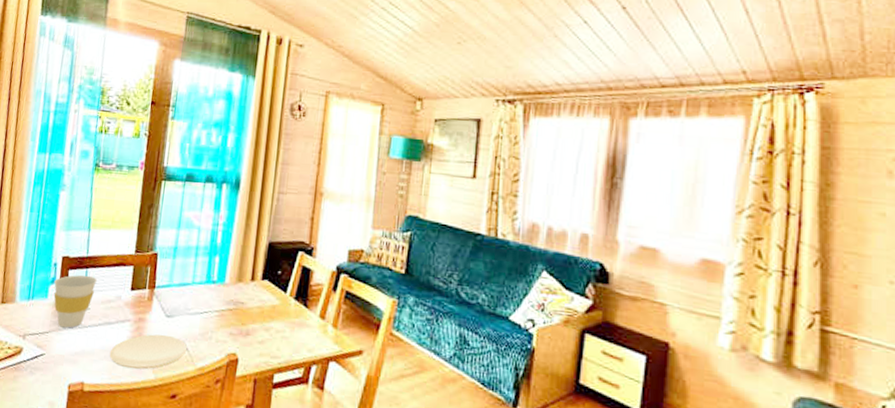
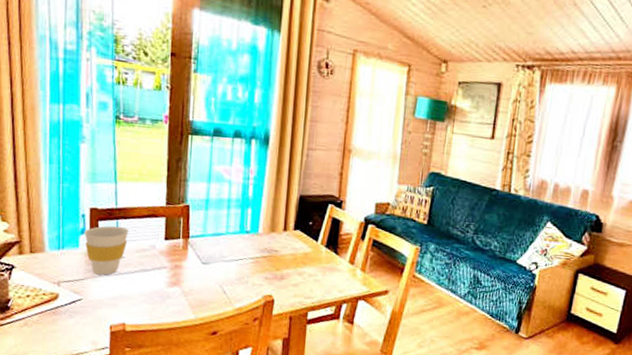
plate: present [109,334,188,370] -> none [148,279,225,311]

